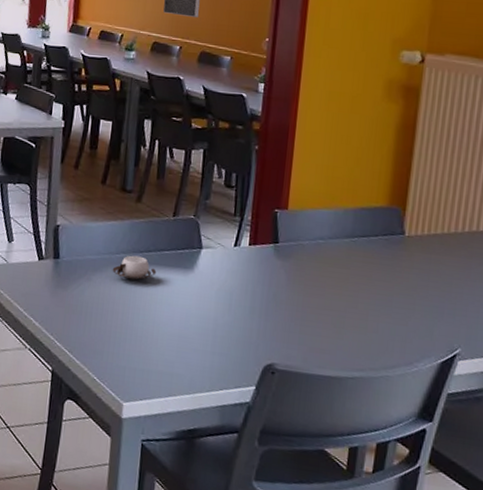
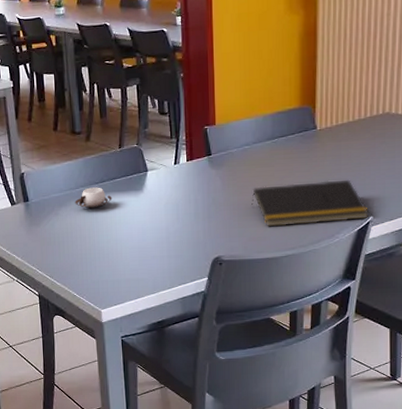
notepad: none [318,289,458,350] -> present [251,179,370,227]

